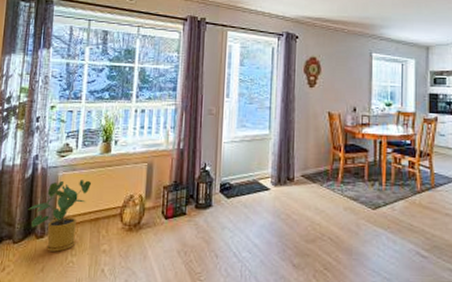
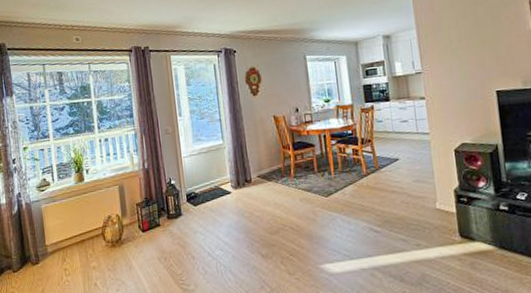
house plant: present [28,180,92,252] -> none [20,208,73,275]

